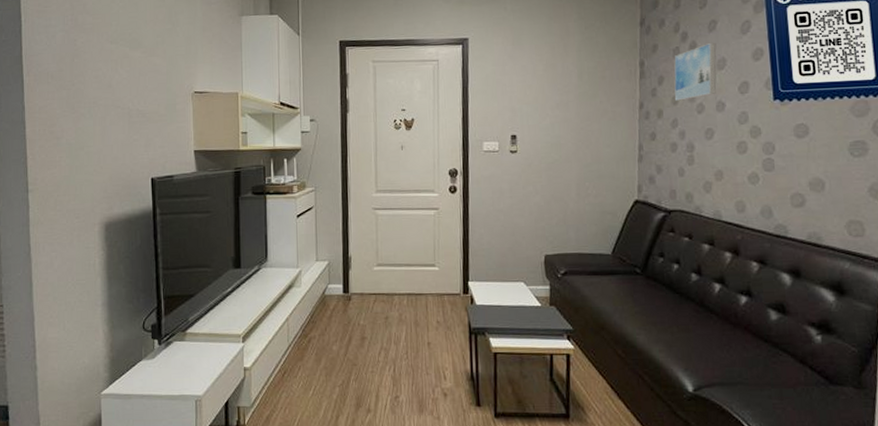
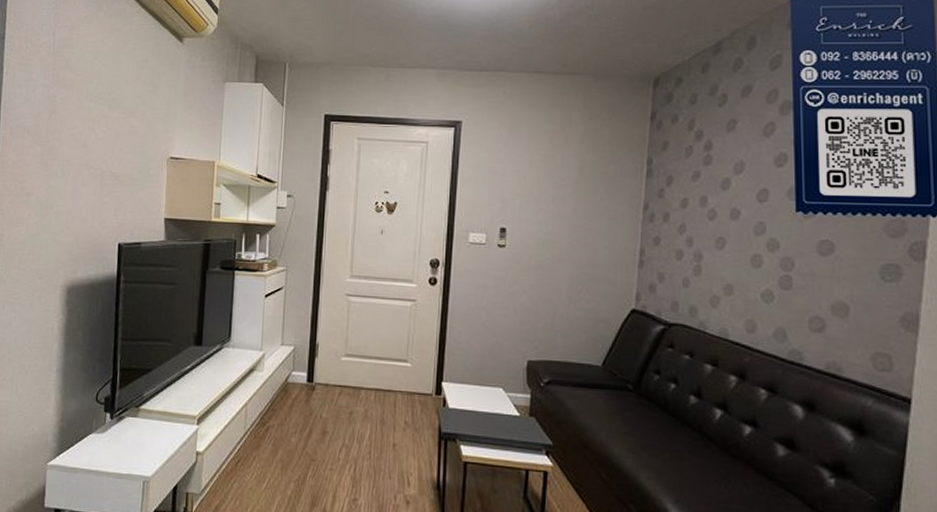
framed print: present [674,42,717,101] -> none [683,143,735,205]

